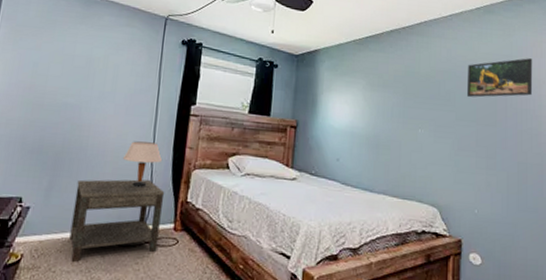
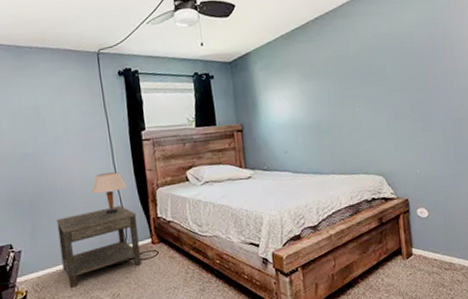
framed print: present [466,58,533,98] -> none [394,17,459,67]

